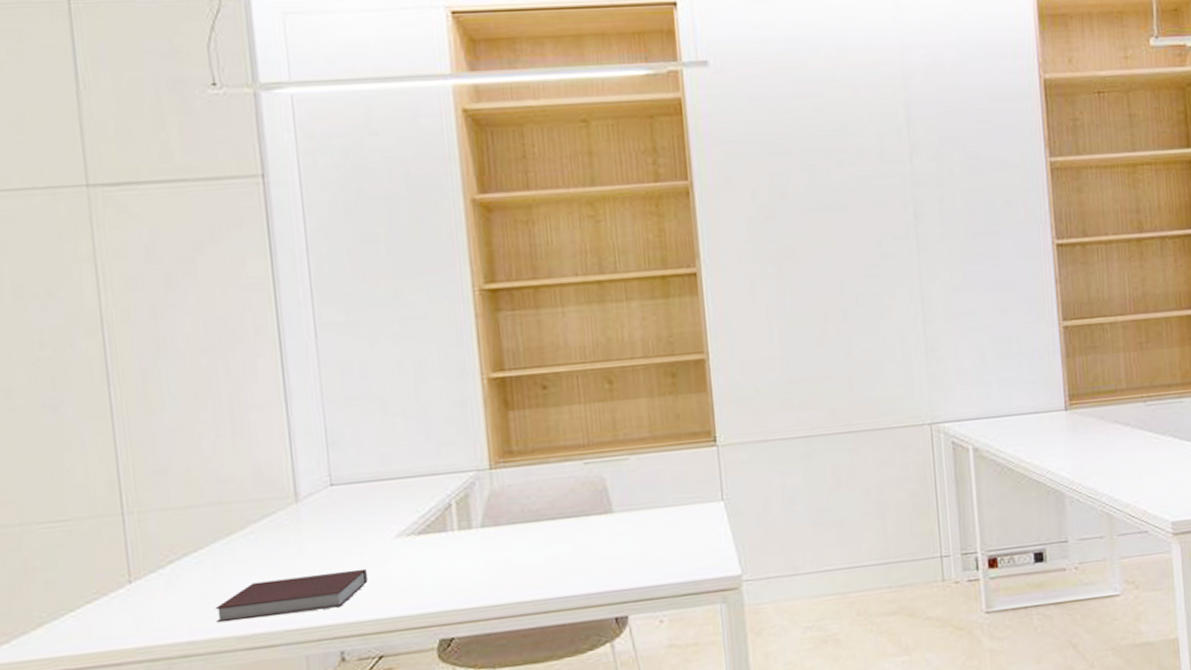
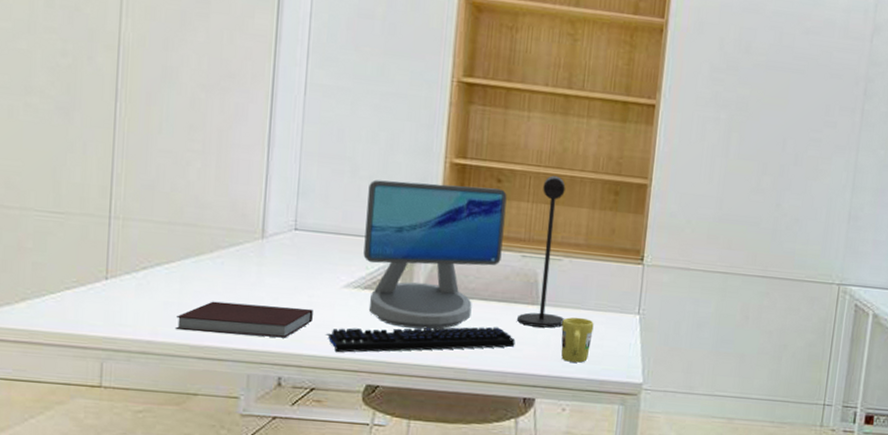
keyboard: none [385,546,595,611] -> present [326,327,516,353]
computer monitor: none [403,396,562,569] -> present [363,180,507,330]
desk lamp: none [592,369,644,538] -> present [517,175,566,328]
mug: none [641,516,678,568] -> present [561,317,594,363]

